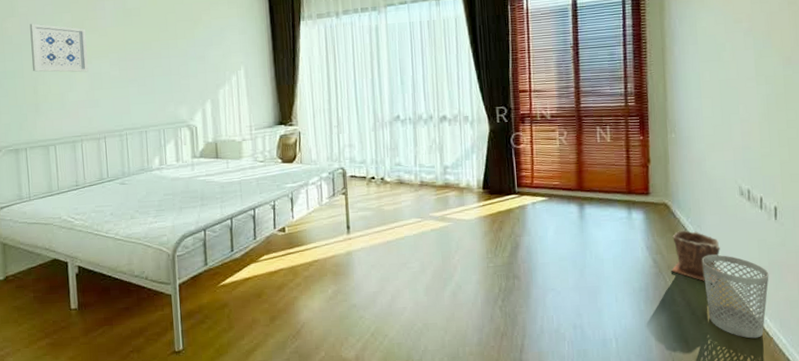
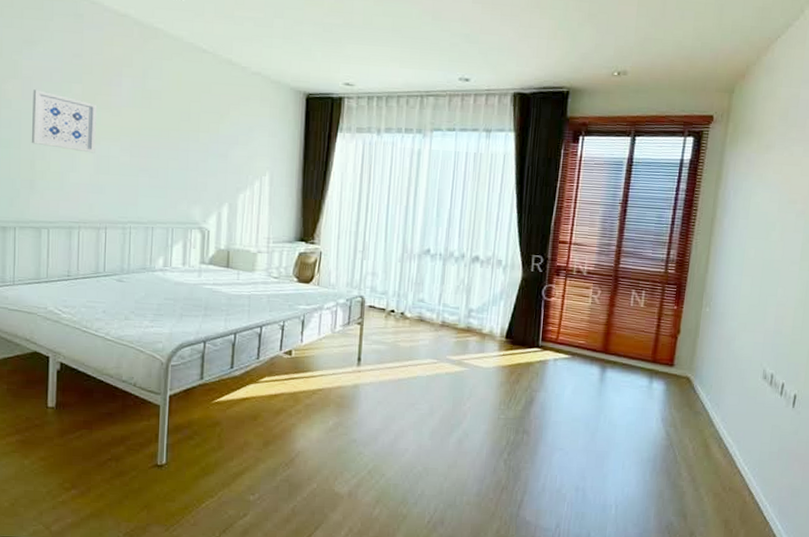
plant pot: present [671,230,723,283] -> none [682,407,734,462]
wastebasket: present [701,254,769,339] -> none [711,434,777,521]

